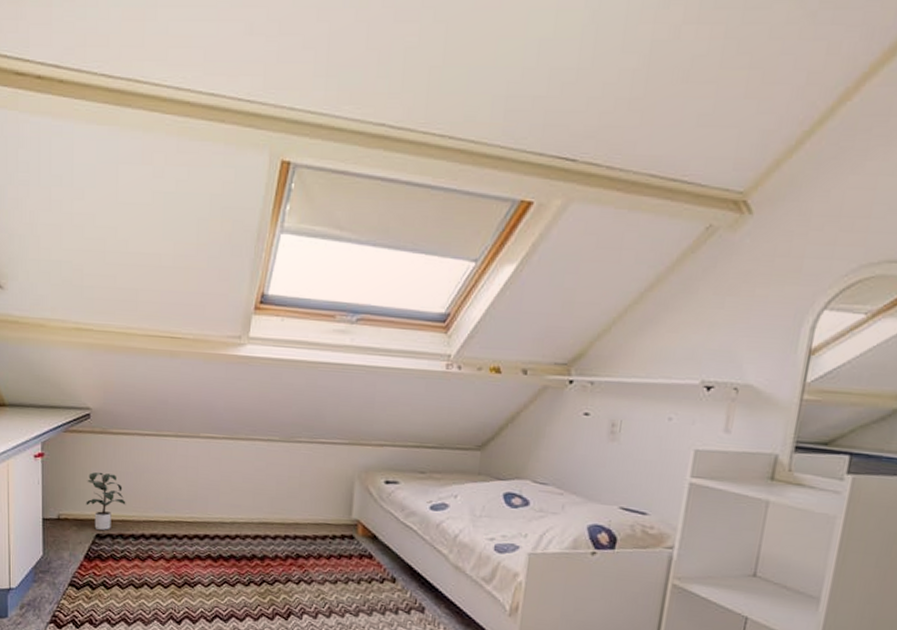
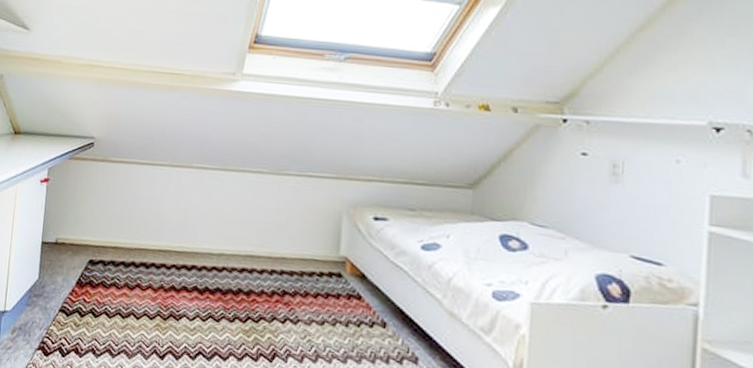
potted plant: present [86,472,126,530] -> none [82,198,120,256]

